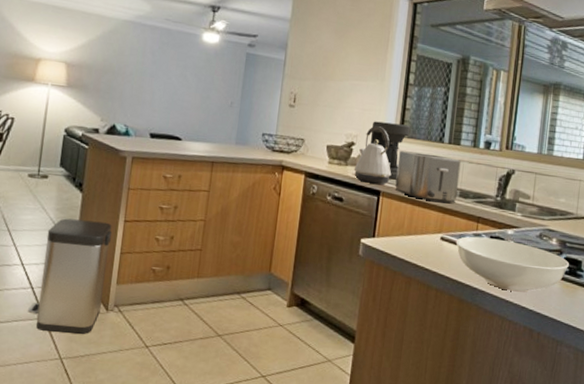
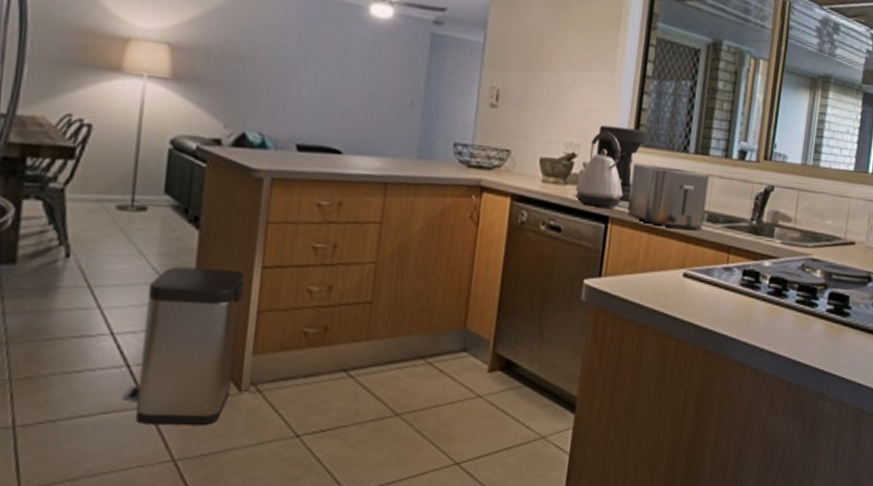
bowl: present [455,236,570,293] -> none [701,271,836,338]

